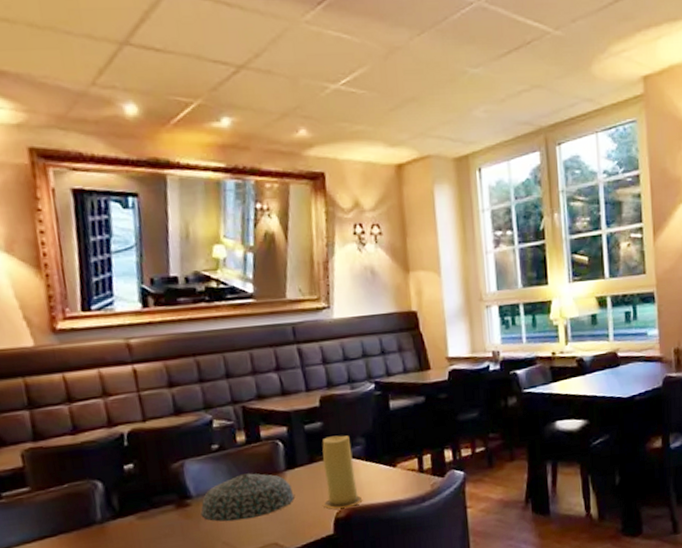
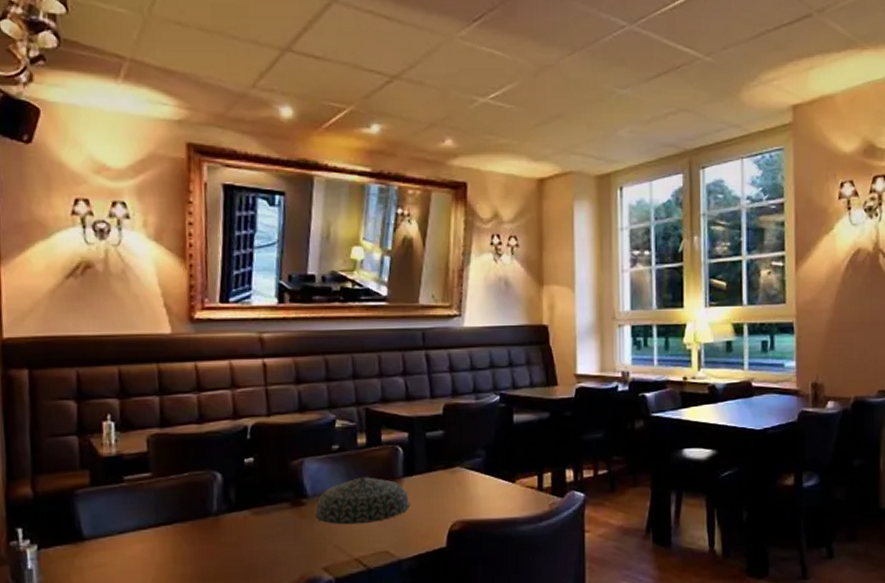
candle: present [322,435,363,510] -> none [438,445,479,522]

